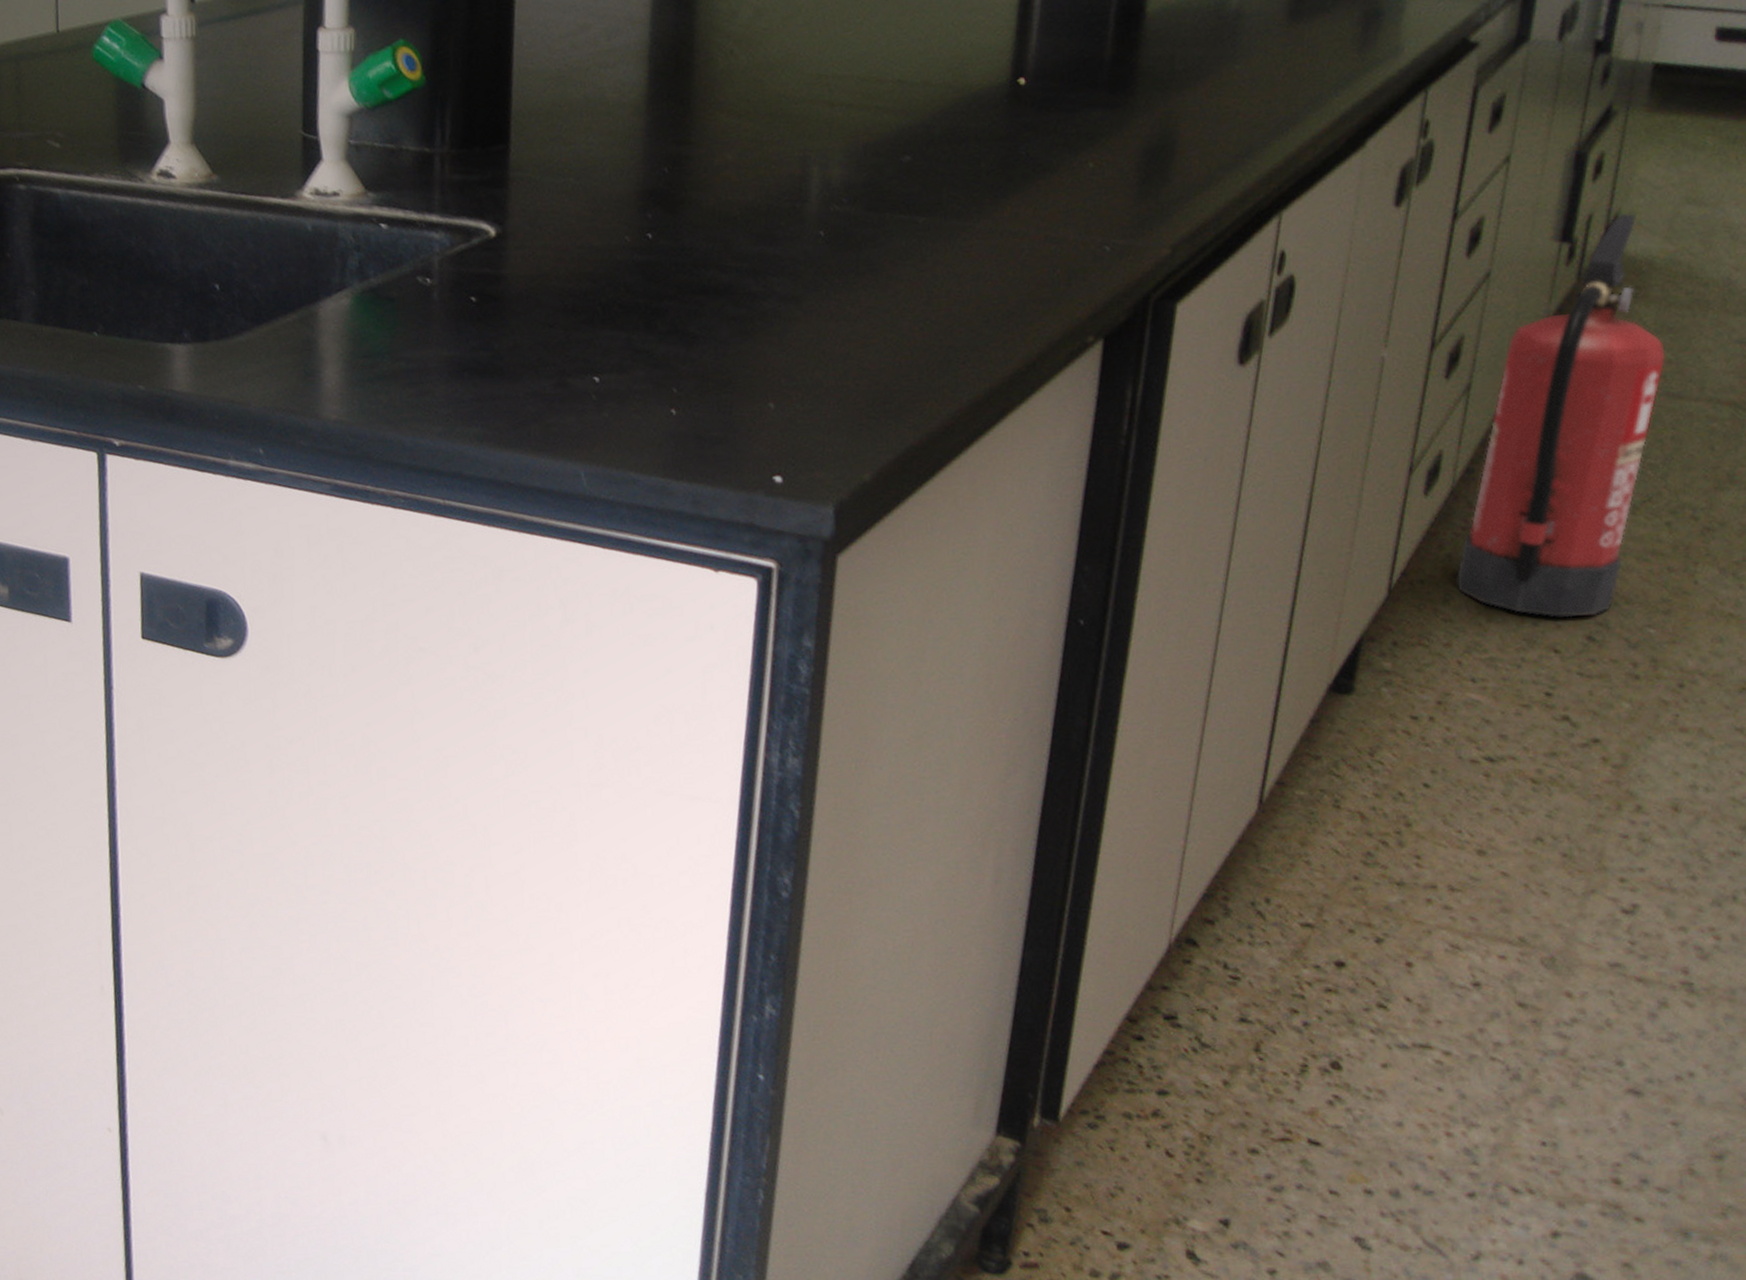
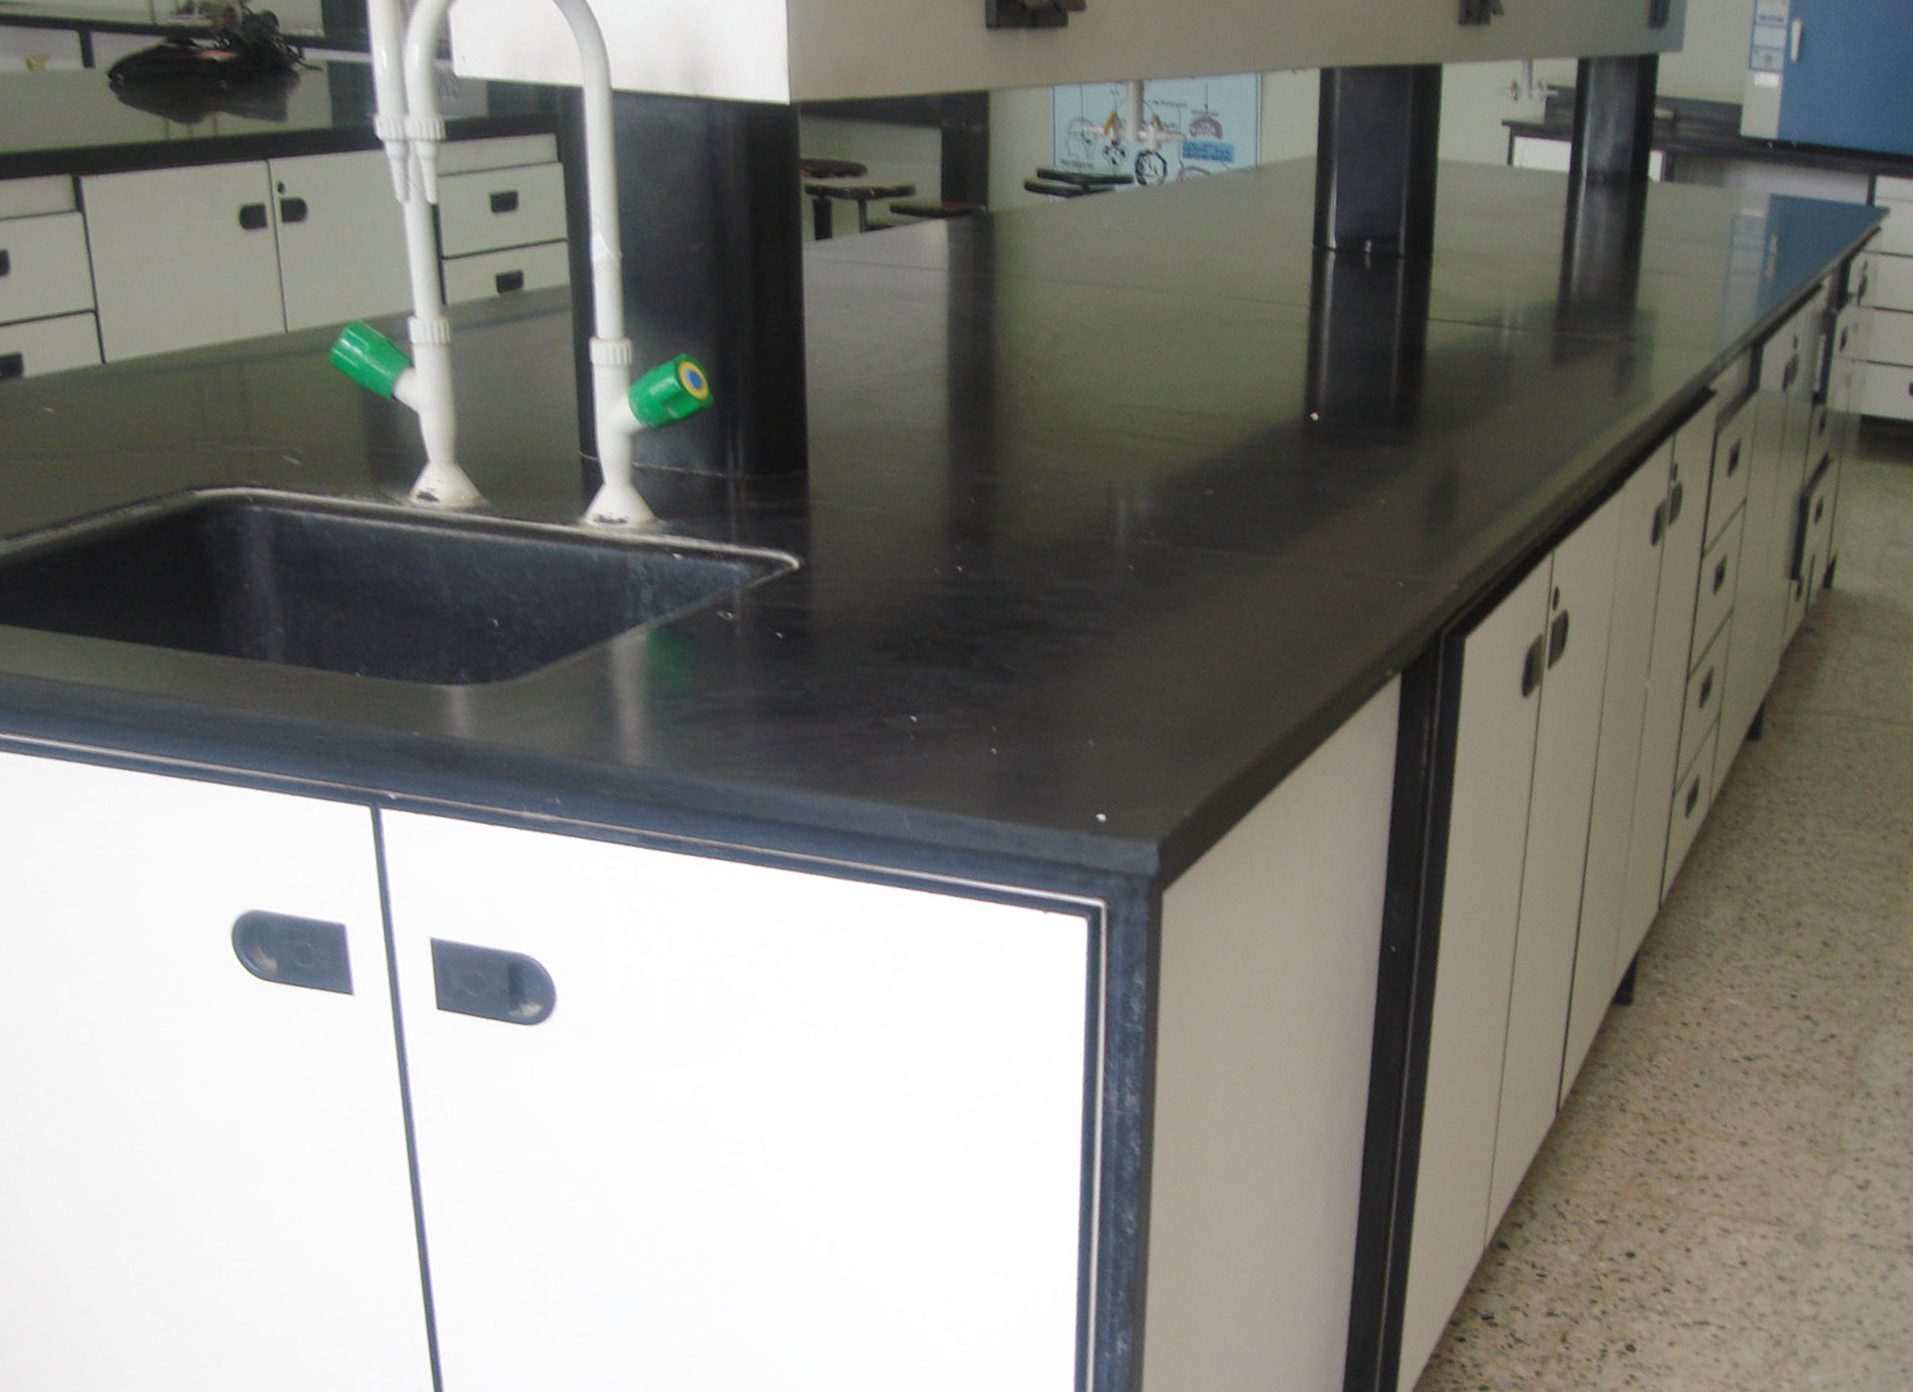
fire extinguisher: present [1455,212,1665,618] -> none [1714,553,1878,926]

